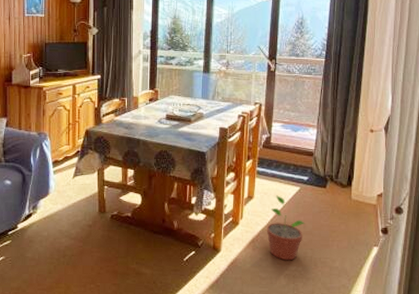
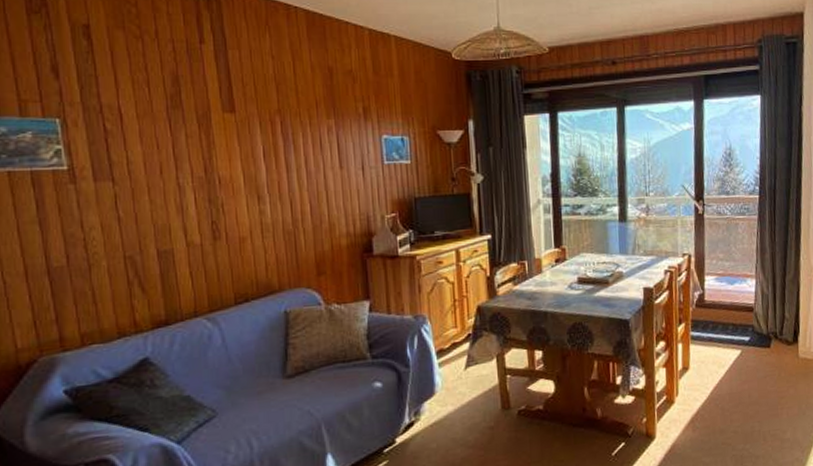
potted plant: present [266,195,306,261] -> none [706,362,750,439]

